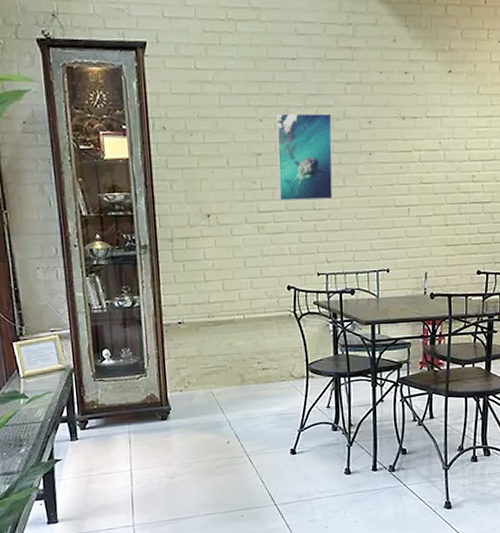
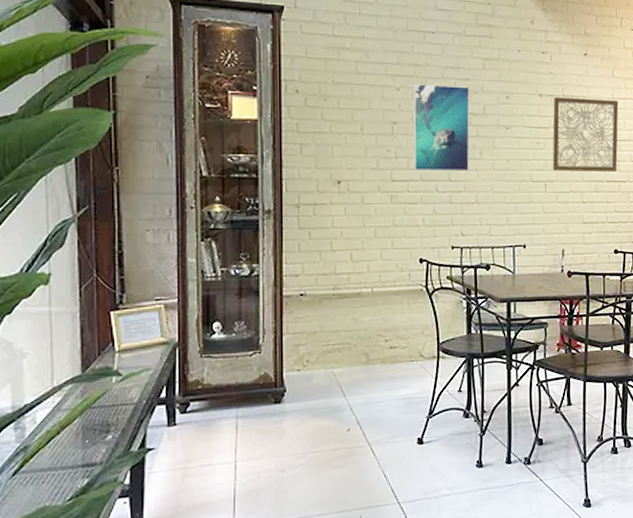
wall art: none [415,117,484,195] -> present [552,96,619,171]

